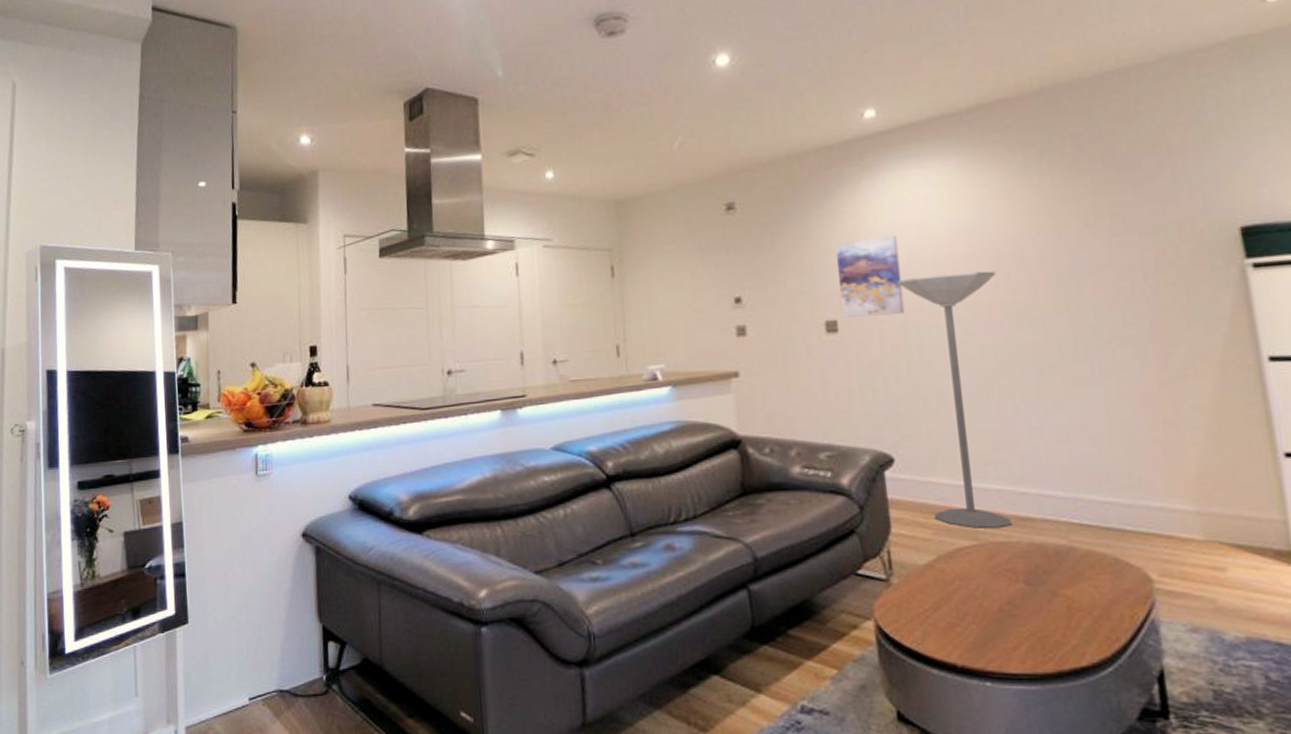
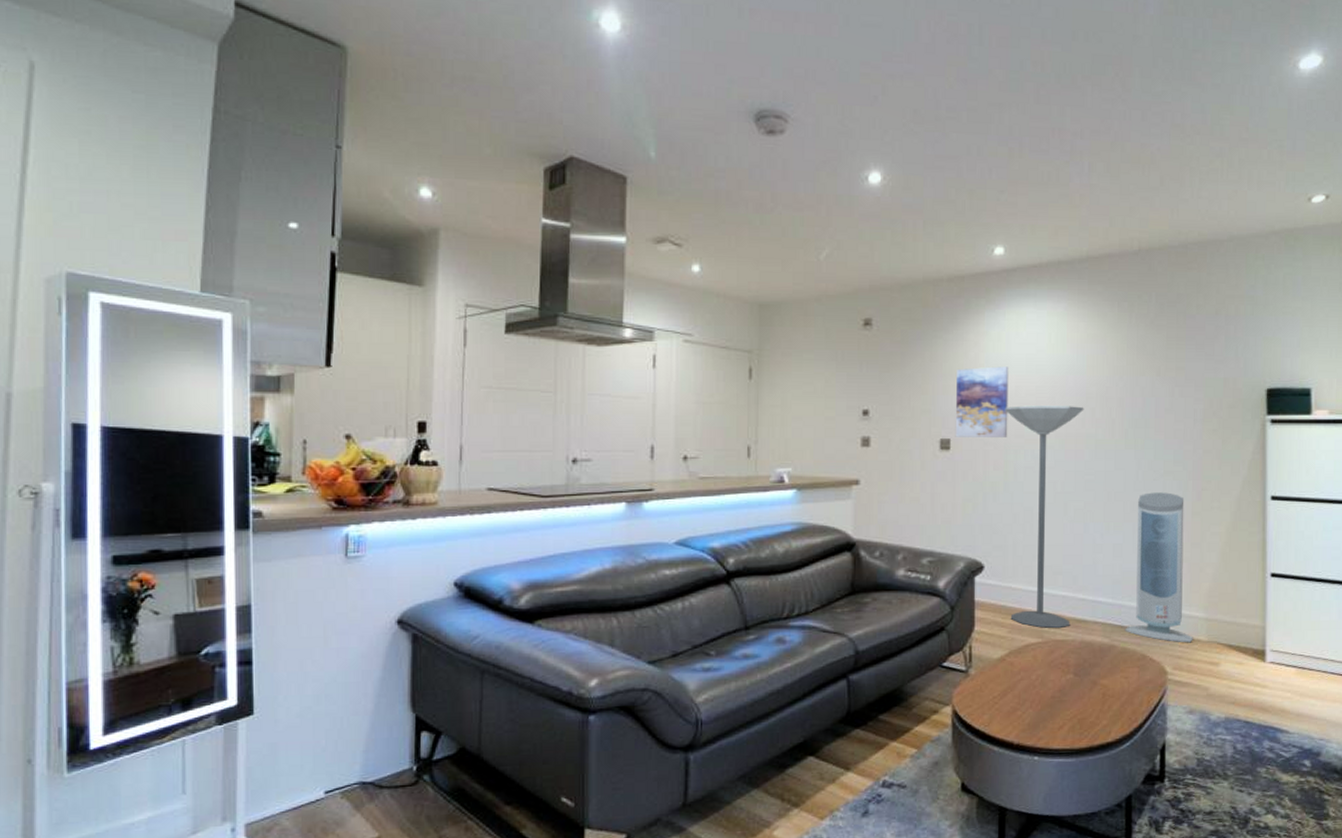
air purifier: none [1081,361,1184,544] -> present [1125,492,1193,643]

